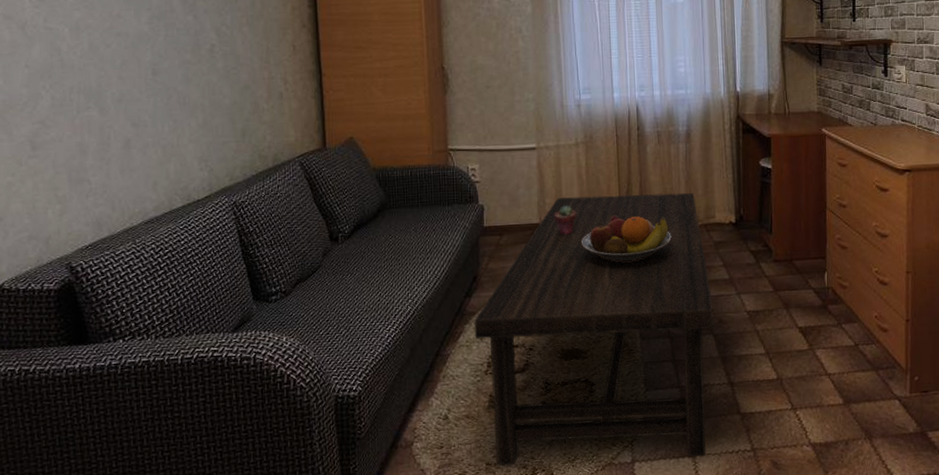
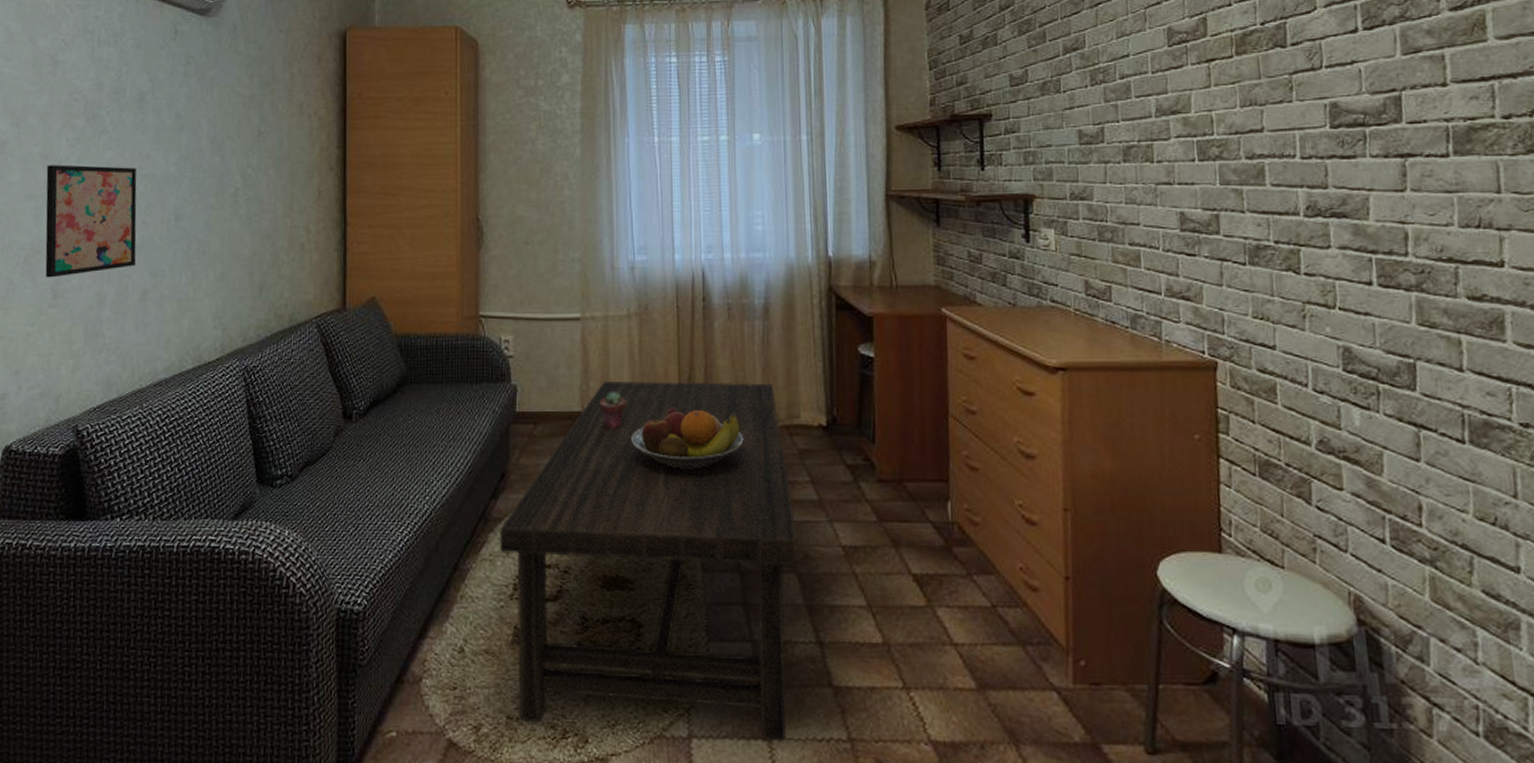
wall art: none [11,25,115,131] -> present [45,165,137,278]

